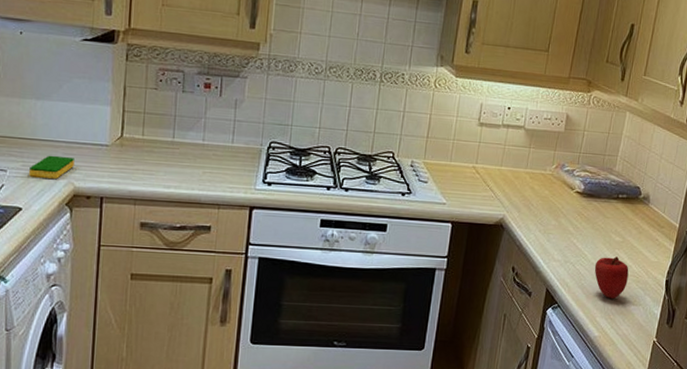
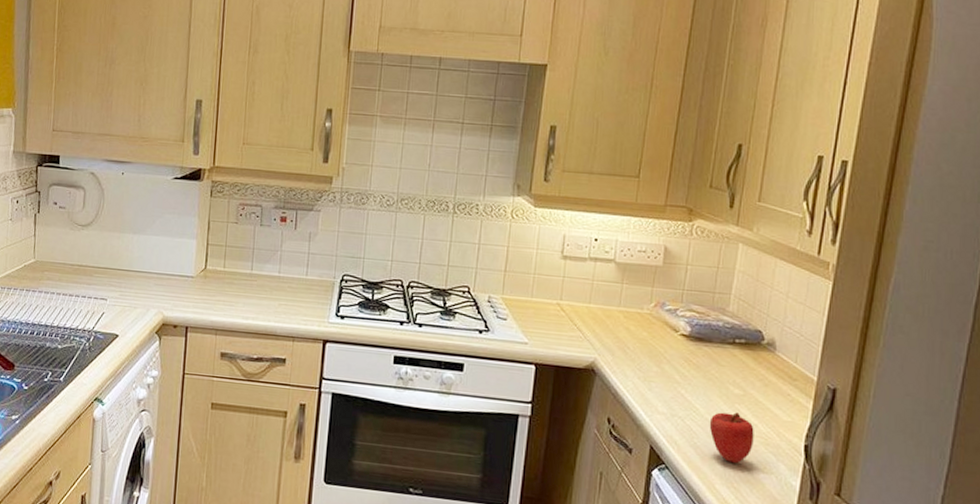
dish sponge: present [29,155,74,179] -> none [125,285,164,308]

